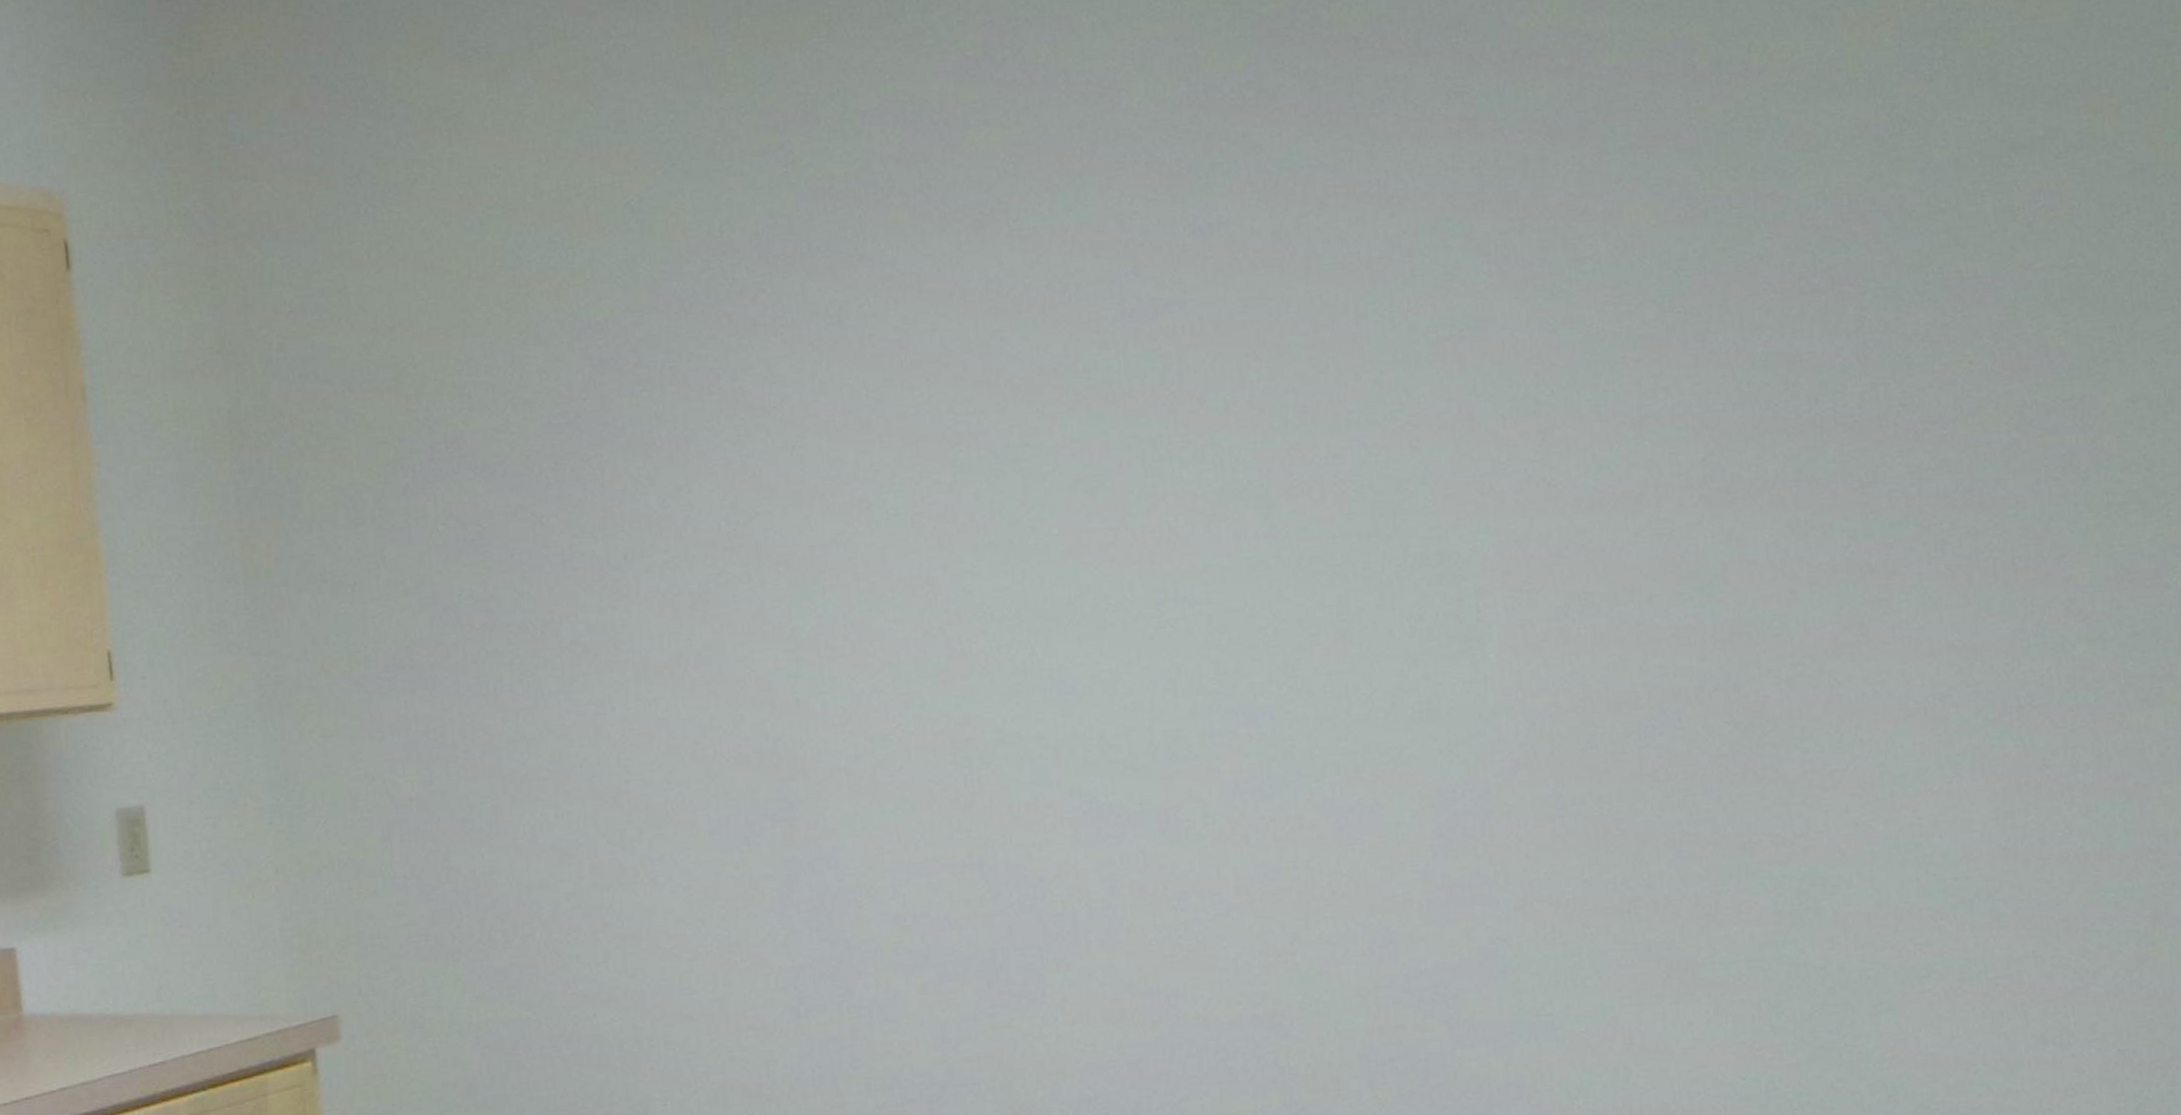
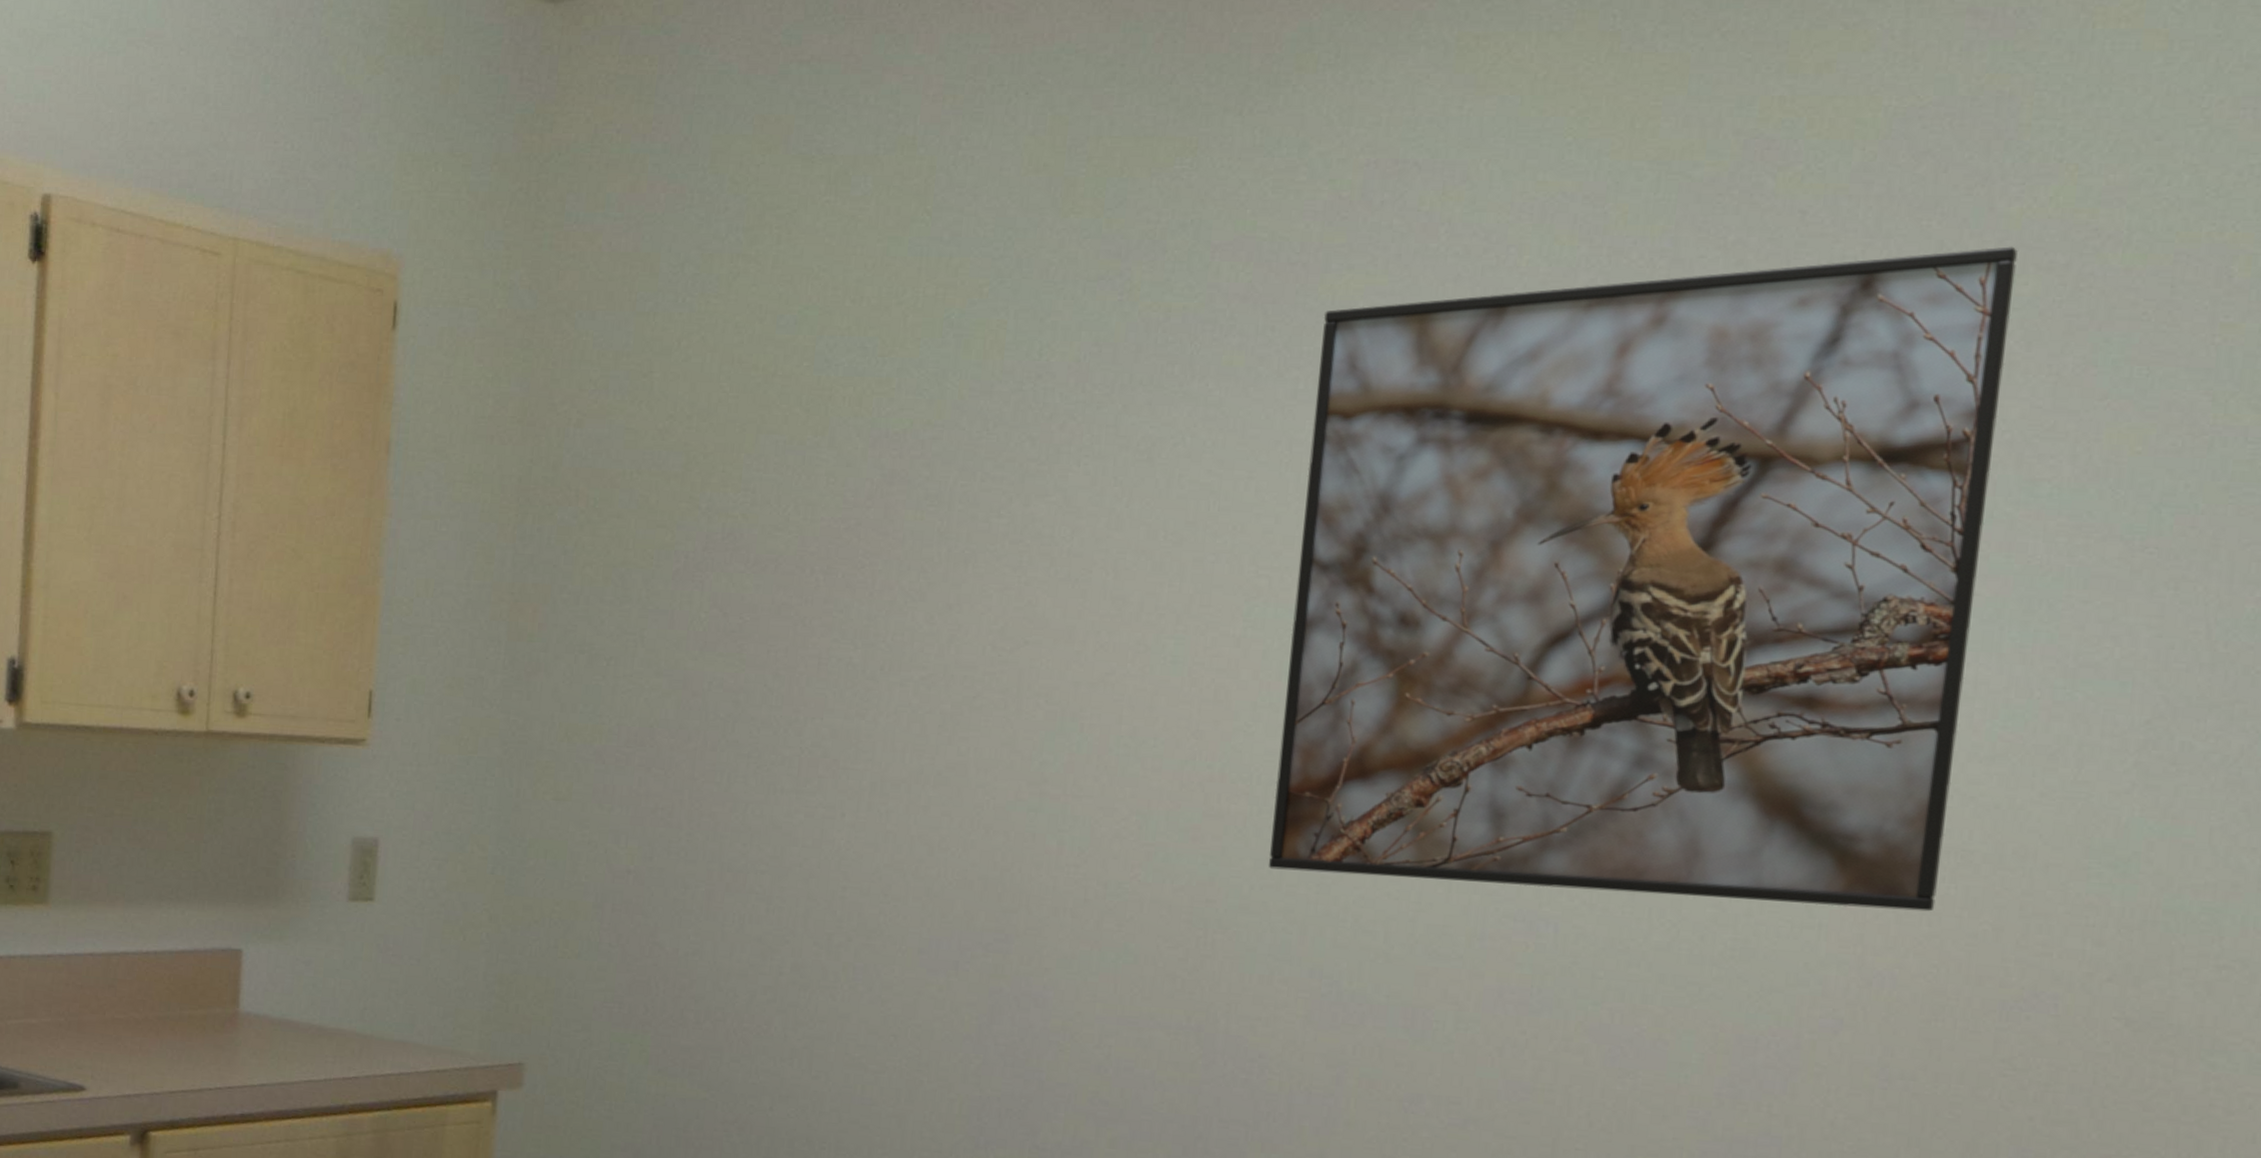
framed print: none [971,55,1572,700] -> present [1268,246,2018,912]

